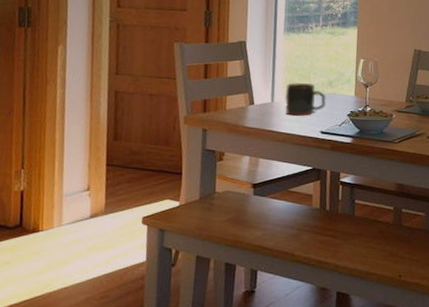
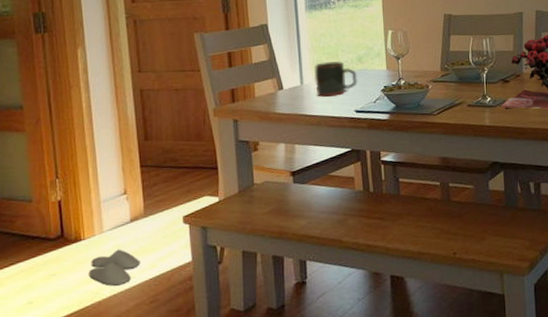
slippers: none [43,243,95,279] -> present [89,249,140,286]

